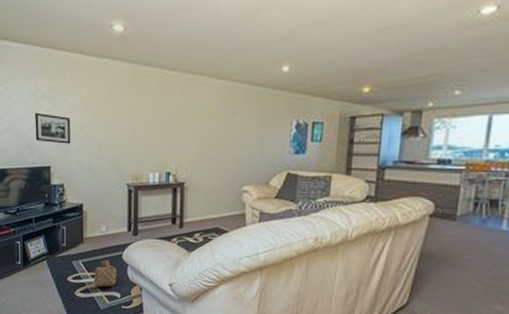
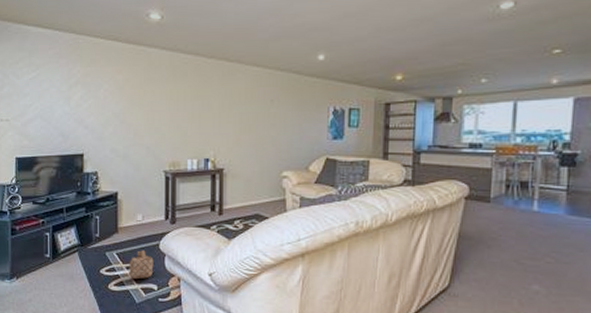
picture frame: present [35,112,71,144] -> none [68,99,105,131]

